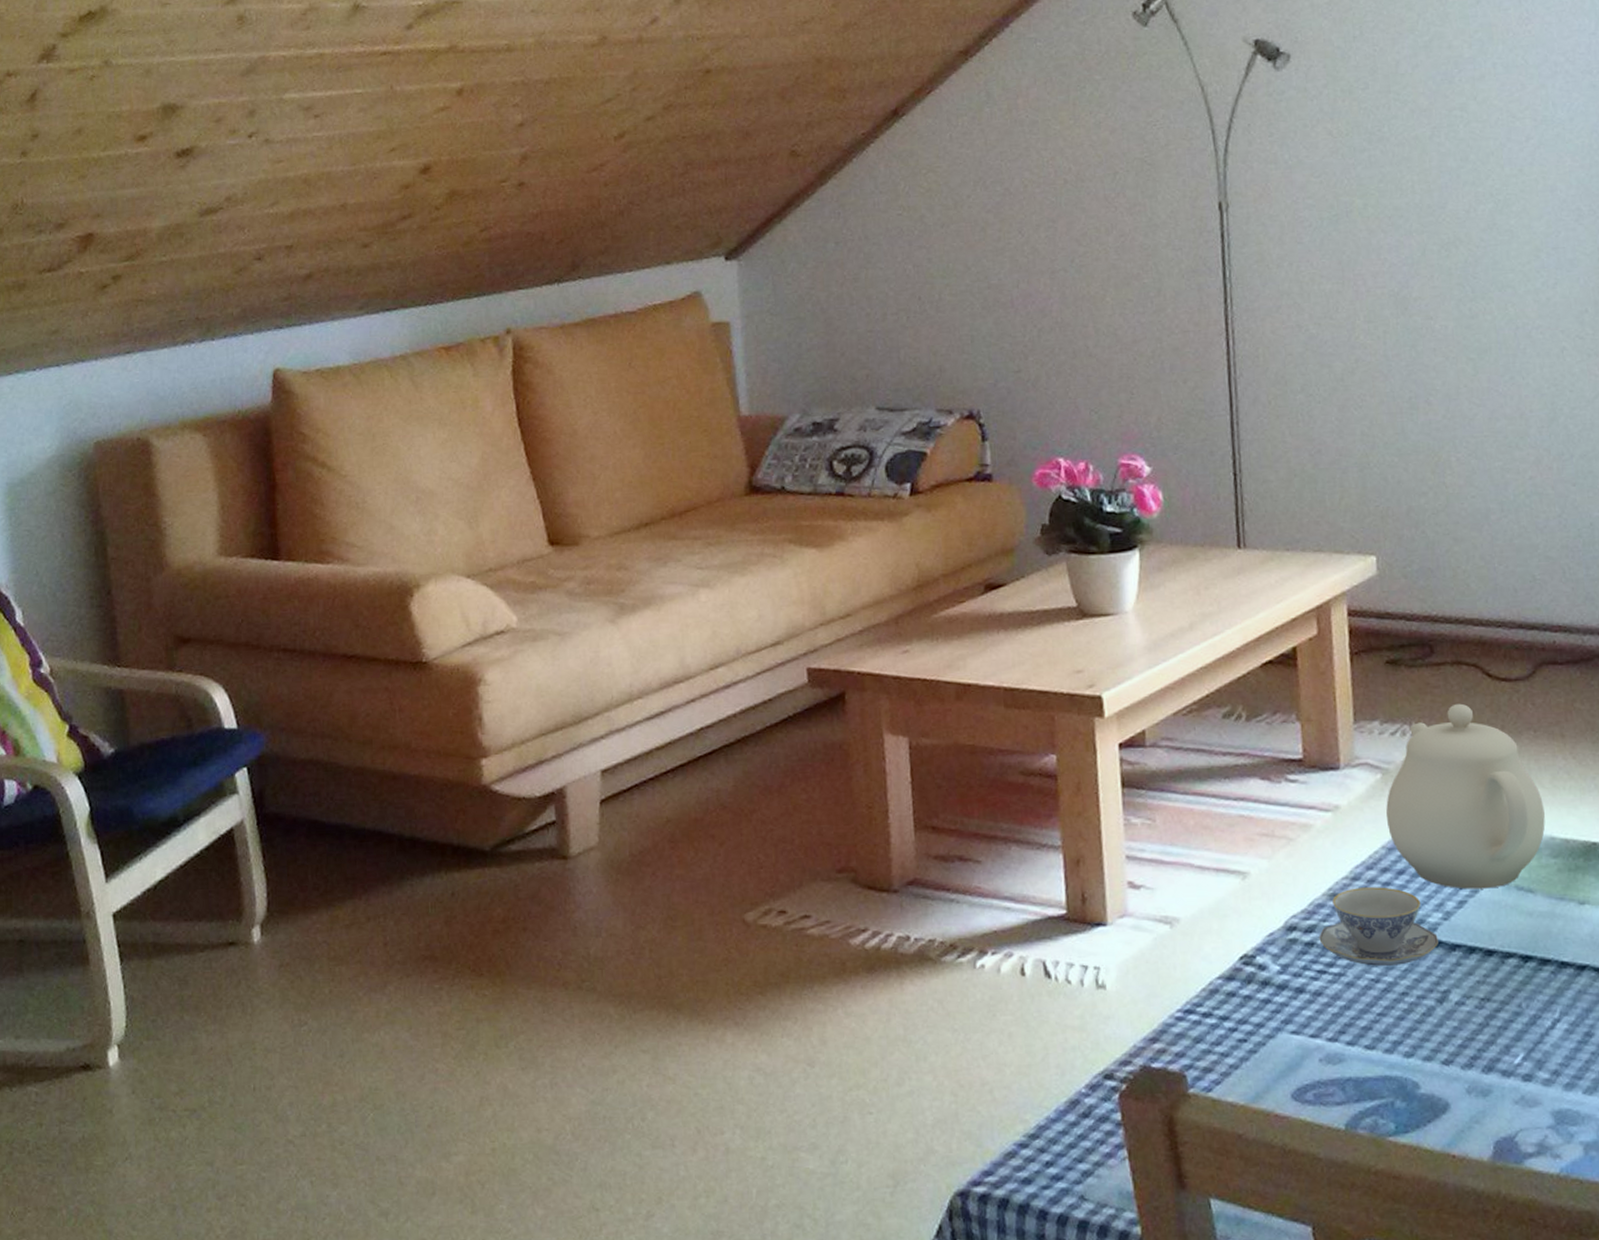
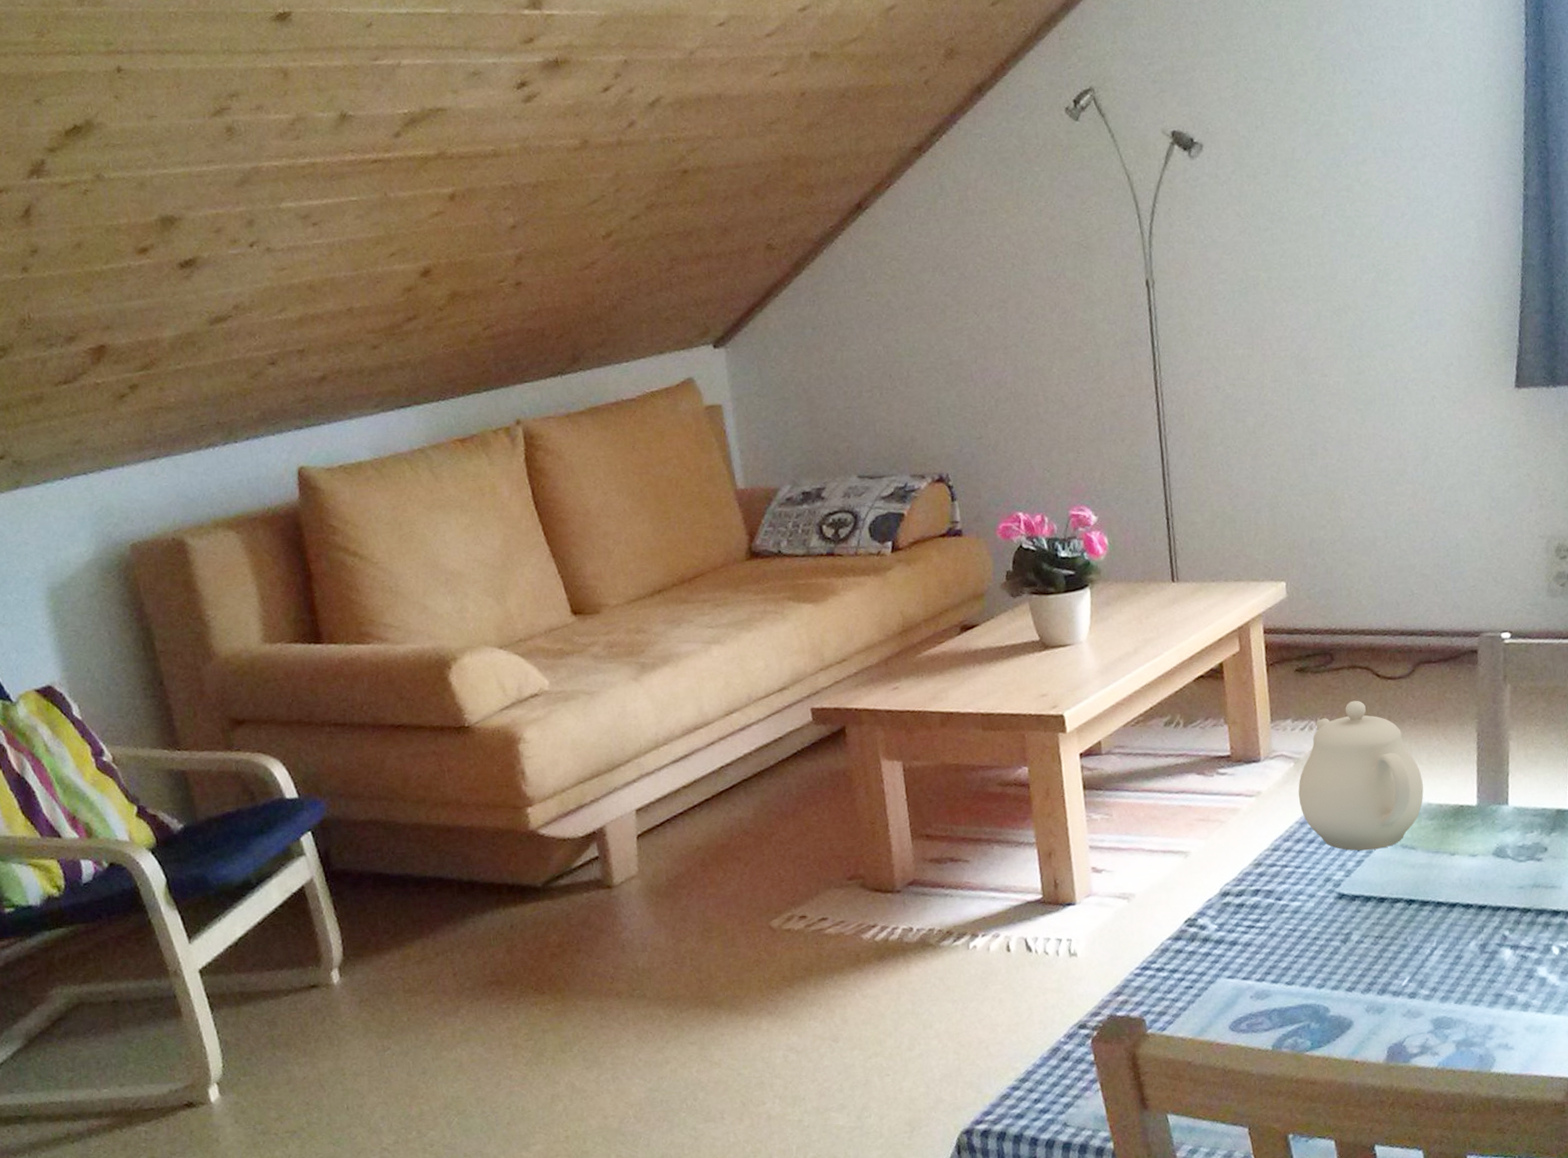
teacup: present [1319,887,1438,966] -> none [1247,854,1342,919]

